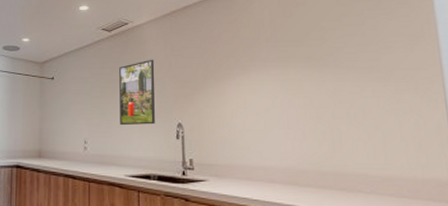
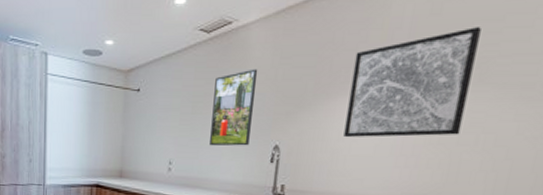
wall art: none [232,25,333,115] -> present [343,27,481,138]

